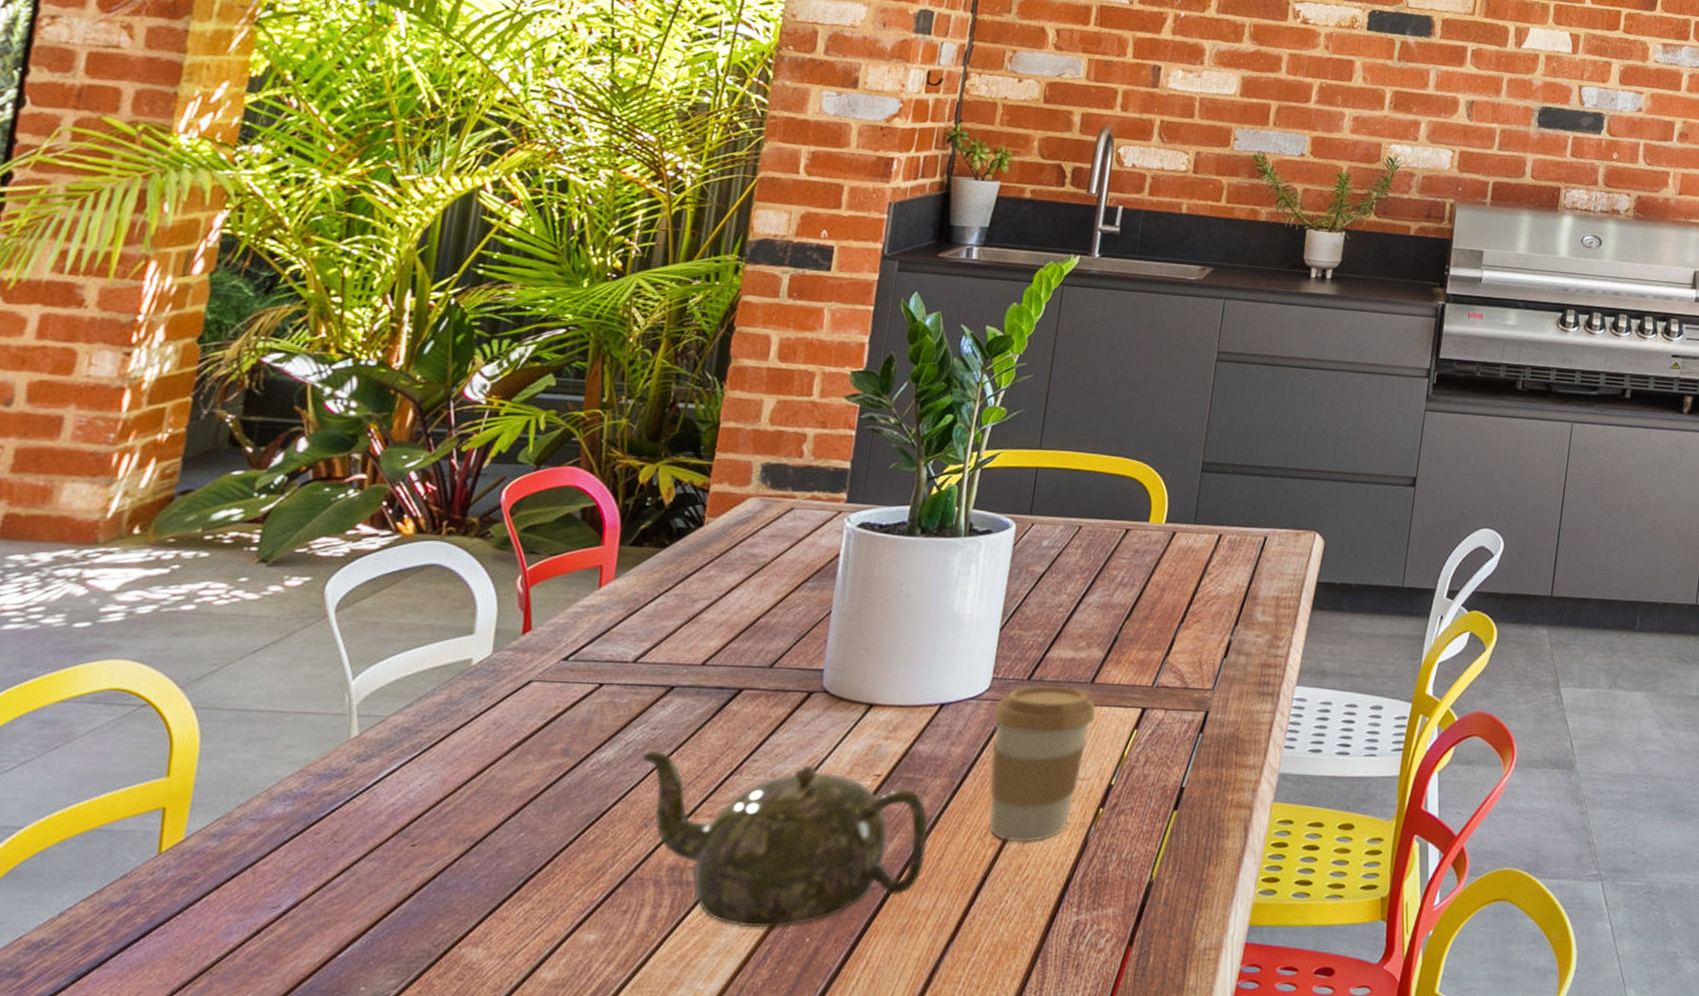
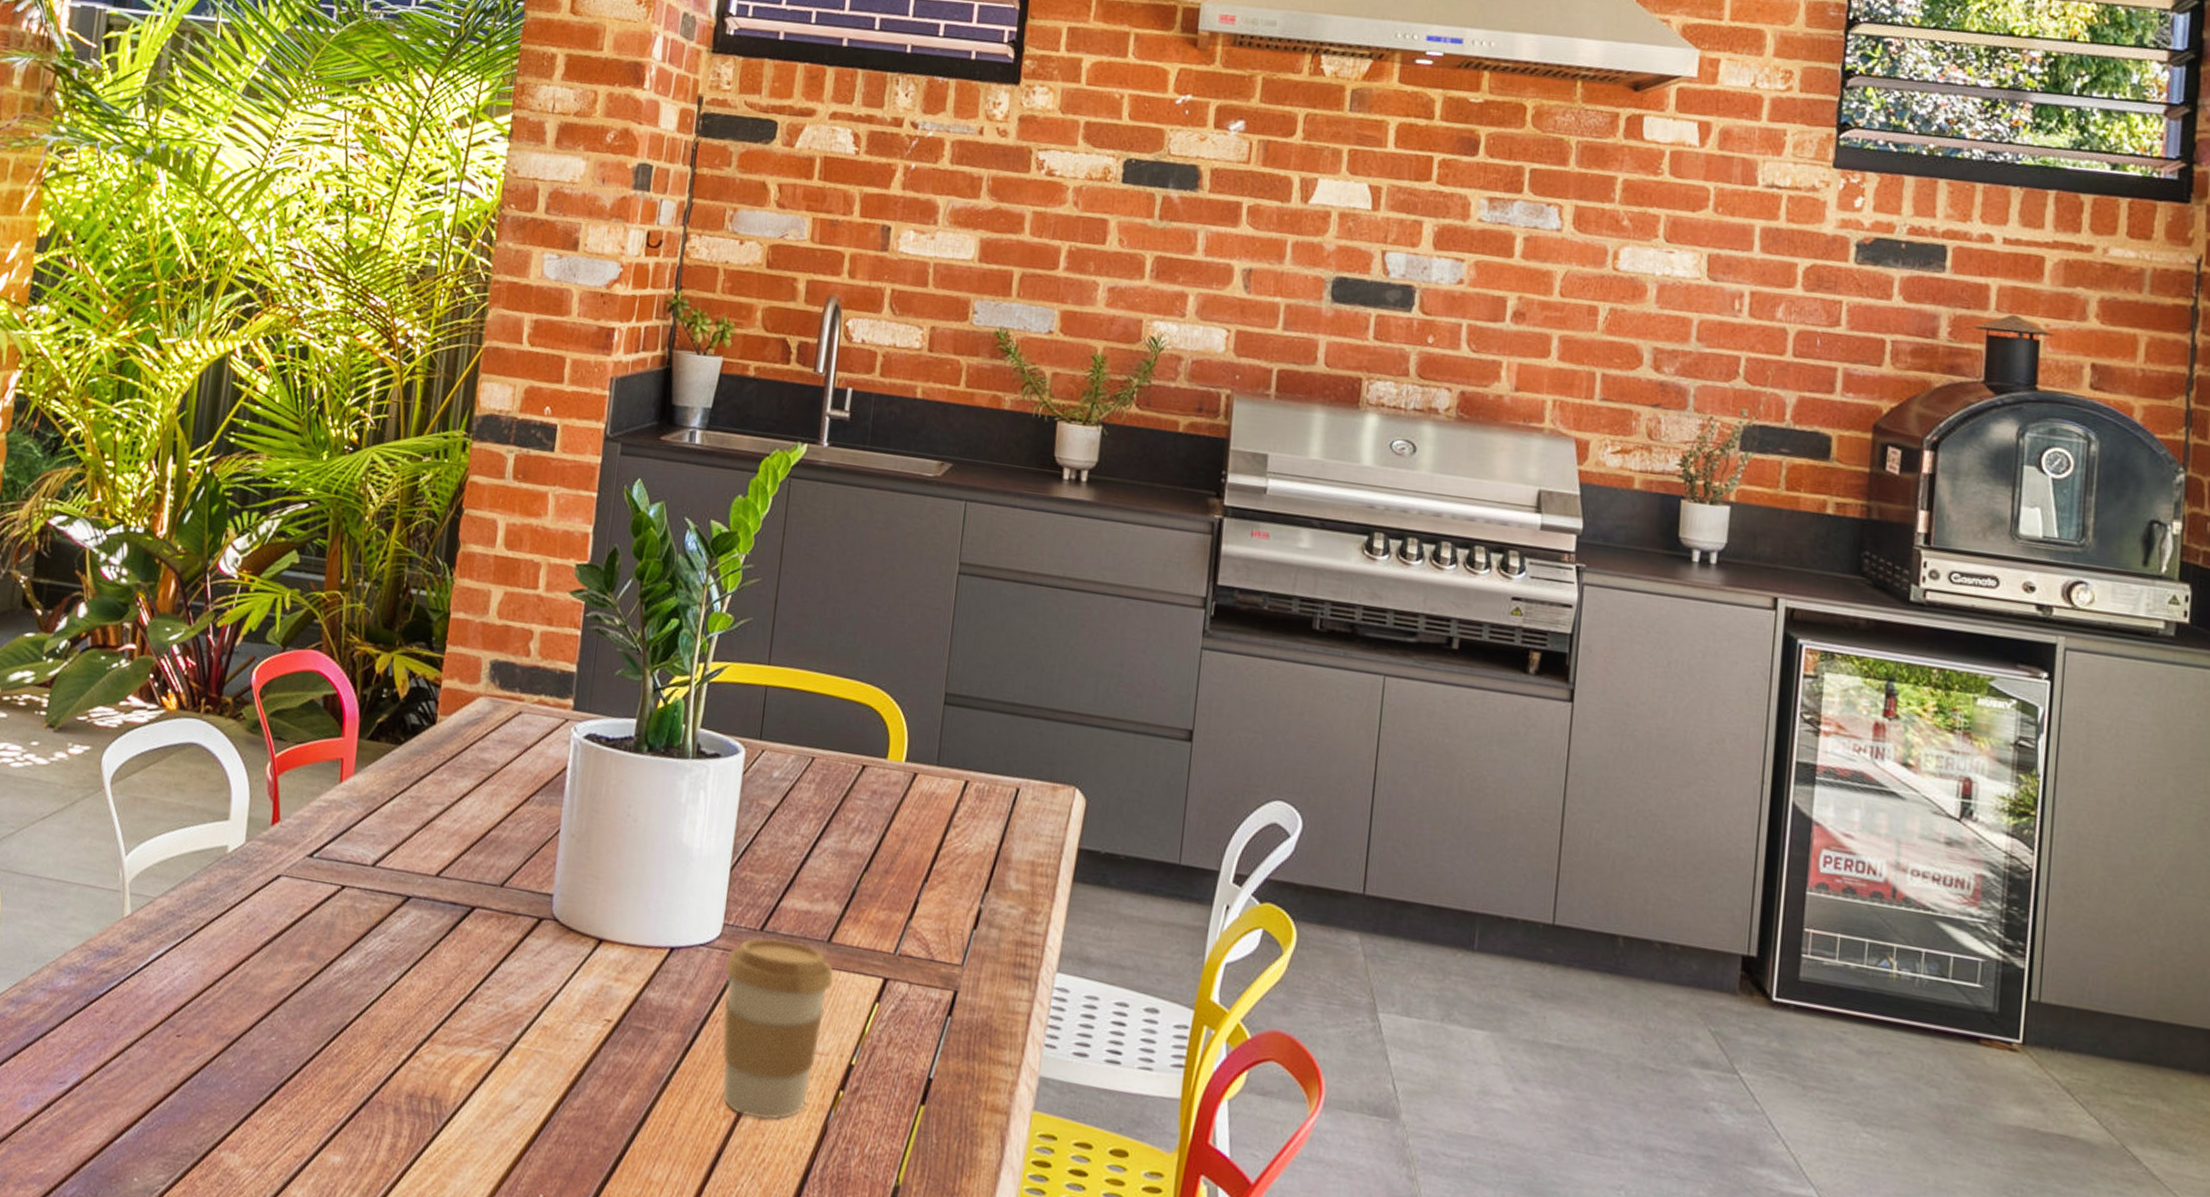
teapot: present [642,751,928,928] -> none [381,964,660,1179]

